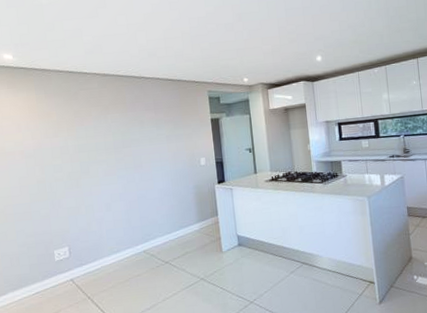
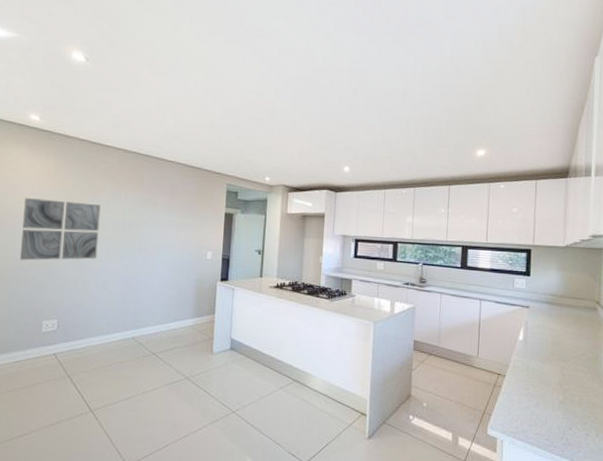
wall art: none [13,131,95,197] -> present [19,198,101,261]

